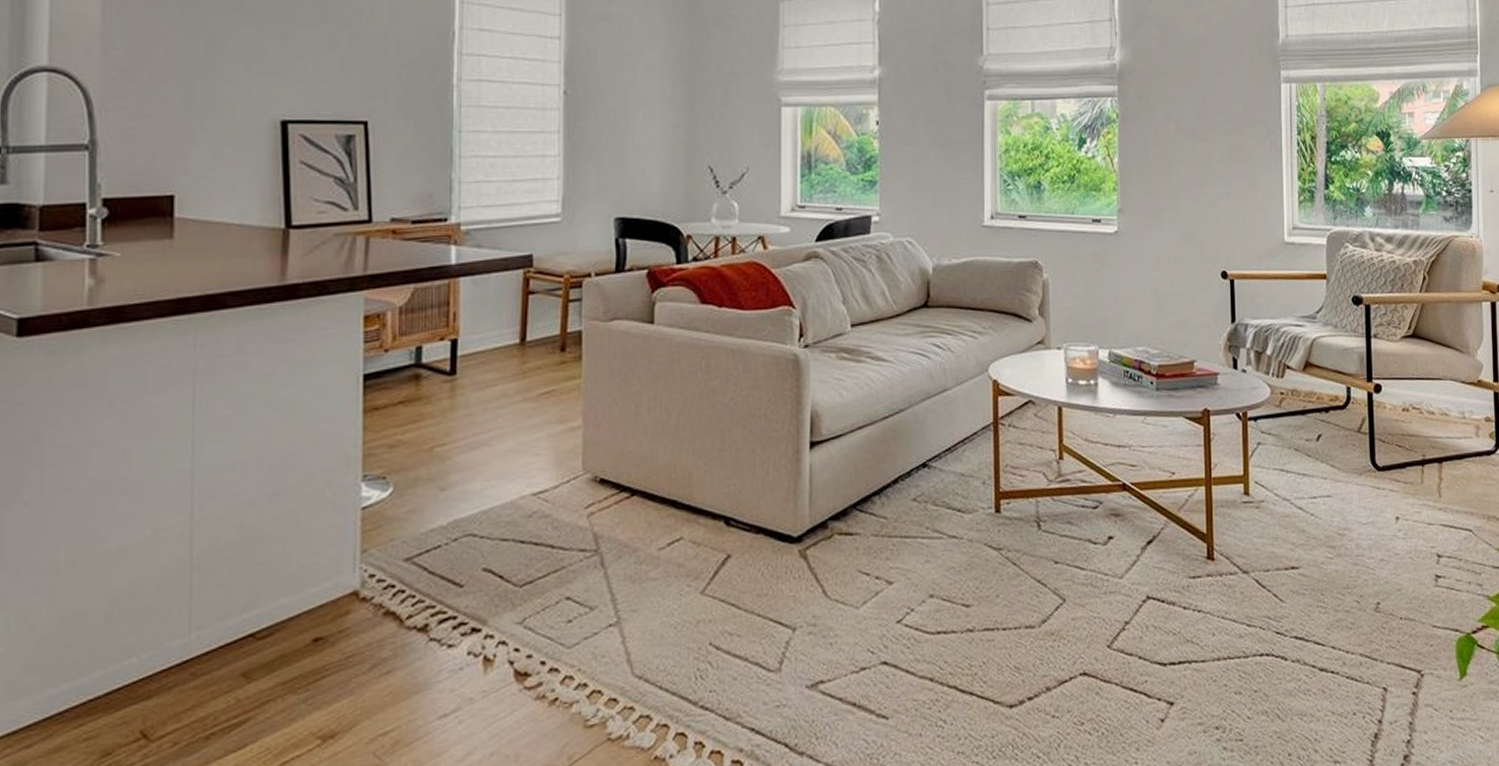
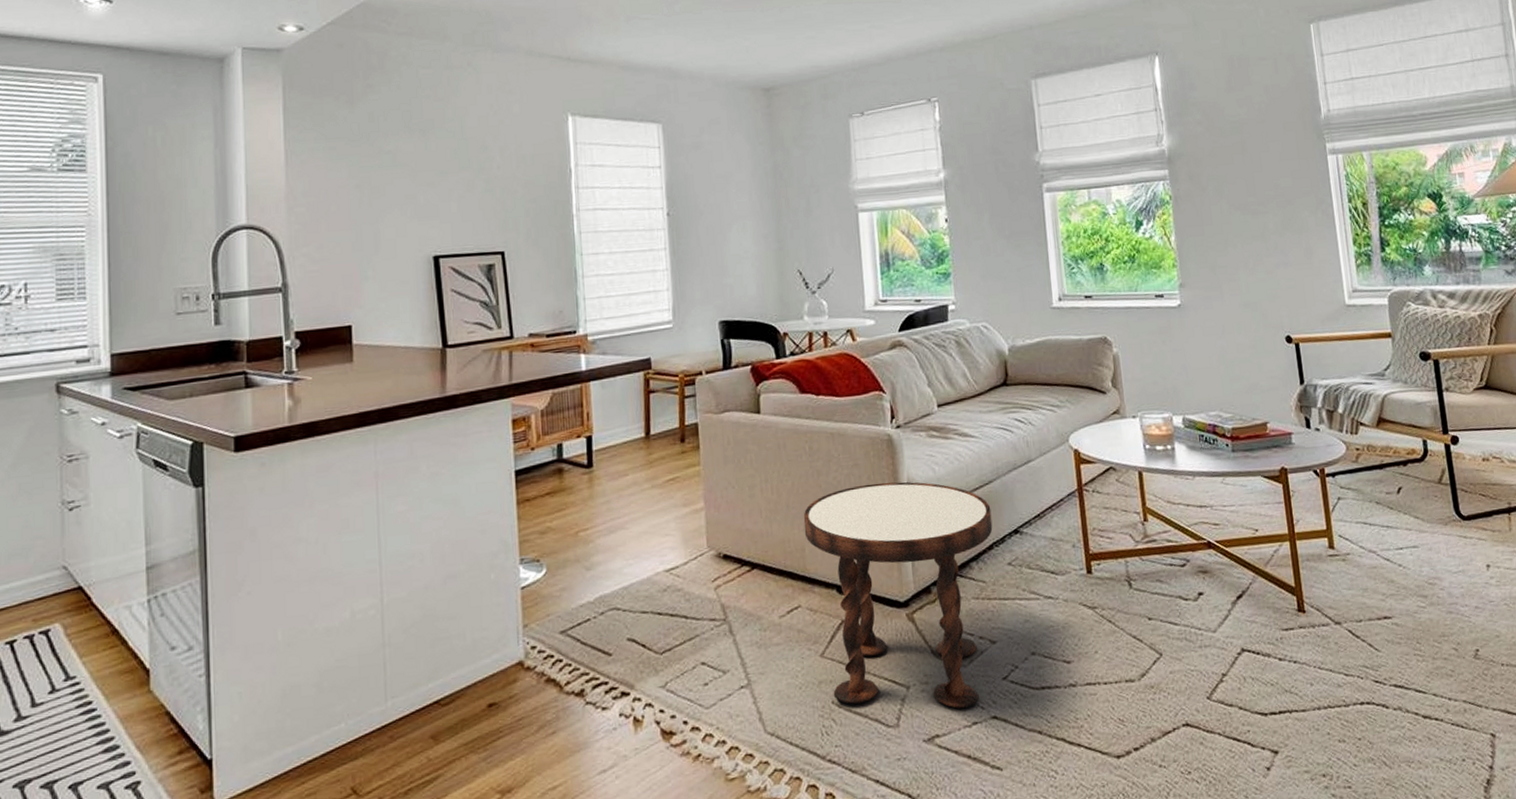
side table: none [693,406,900,653] -> present [803,481,993,708]

